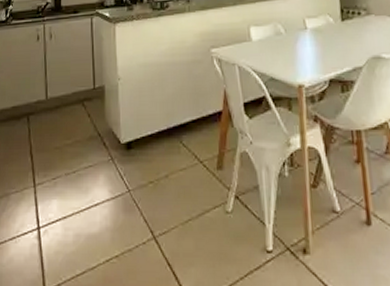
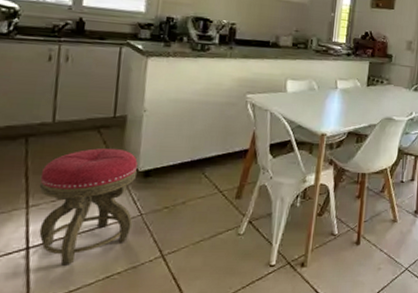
stool: none [41,121,123,247] -> present [39,148,138,266]

